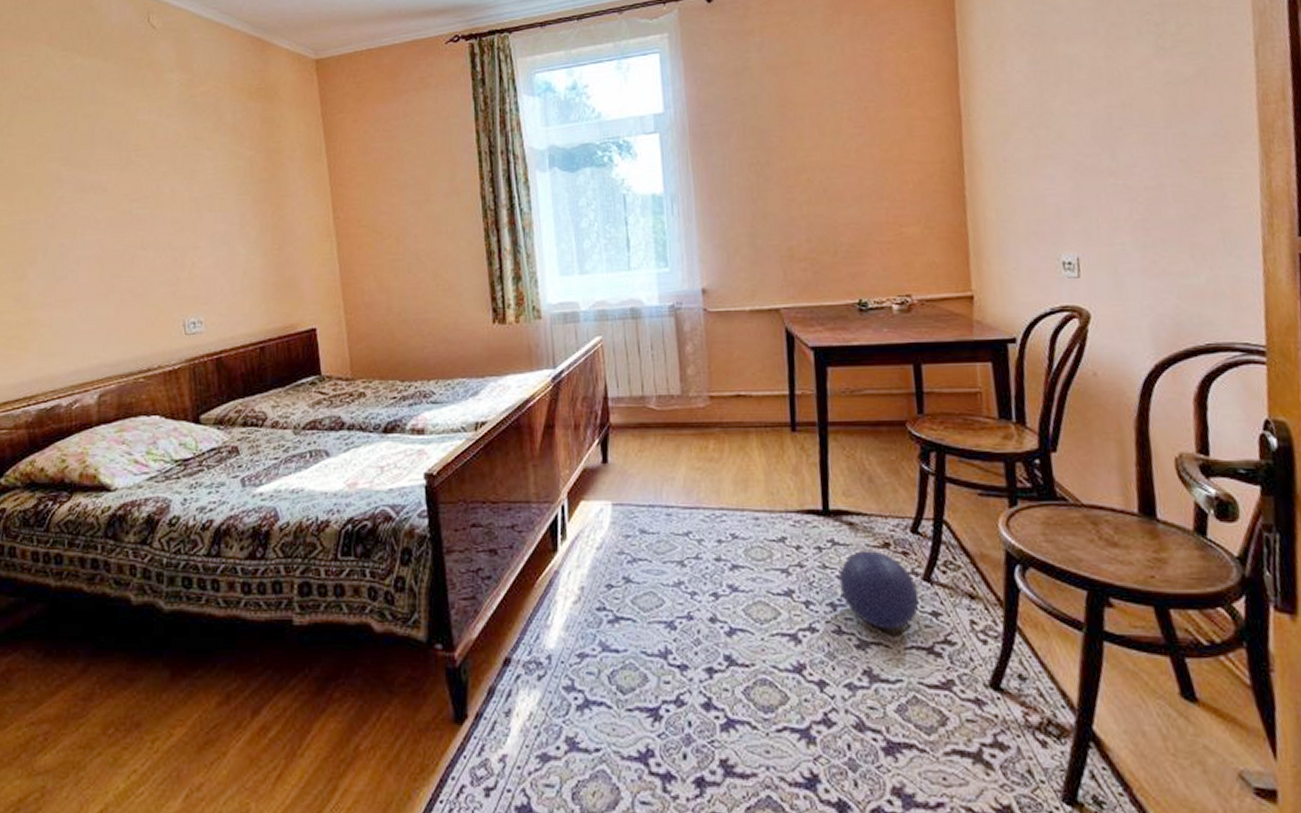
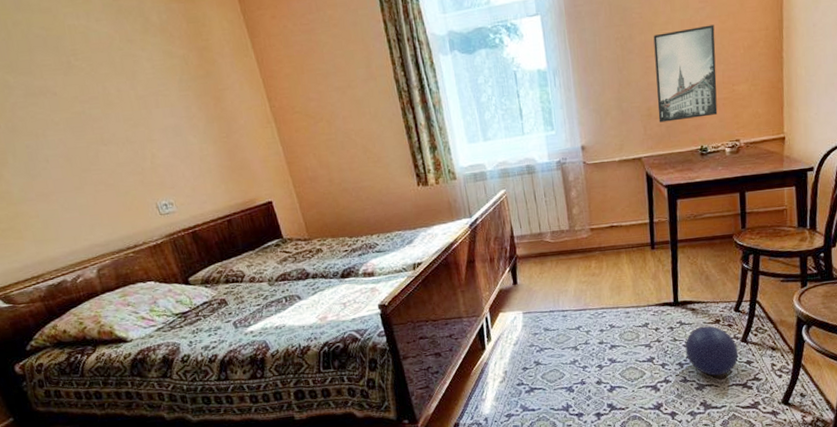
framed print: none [797,153,881,266] -> present [653,24,718,123]

